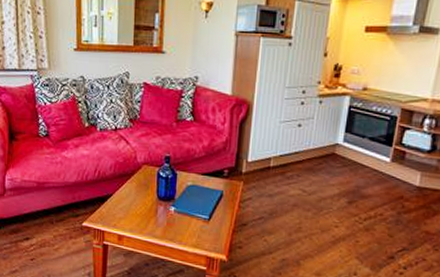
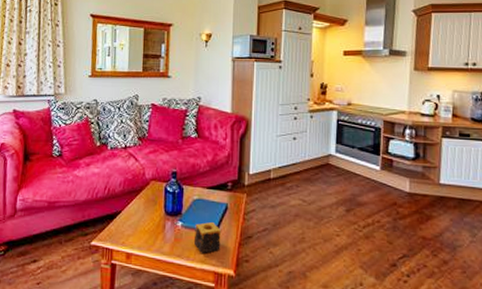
candle: none [187,208,215,239] -> present [194,222,221,253]

